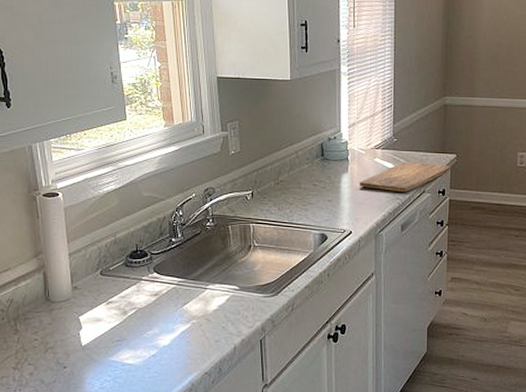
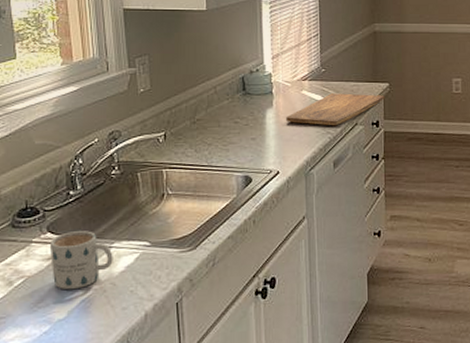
mug: none [156,273,208,322] -> present [49,231,113,290]

